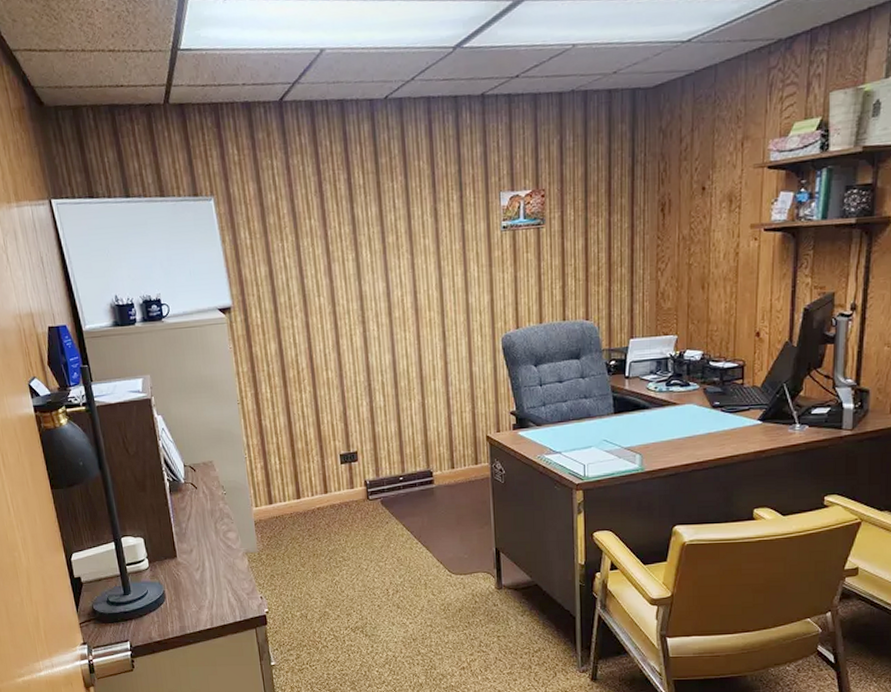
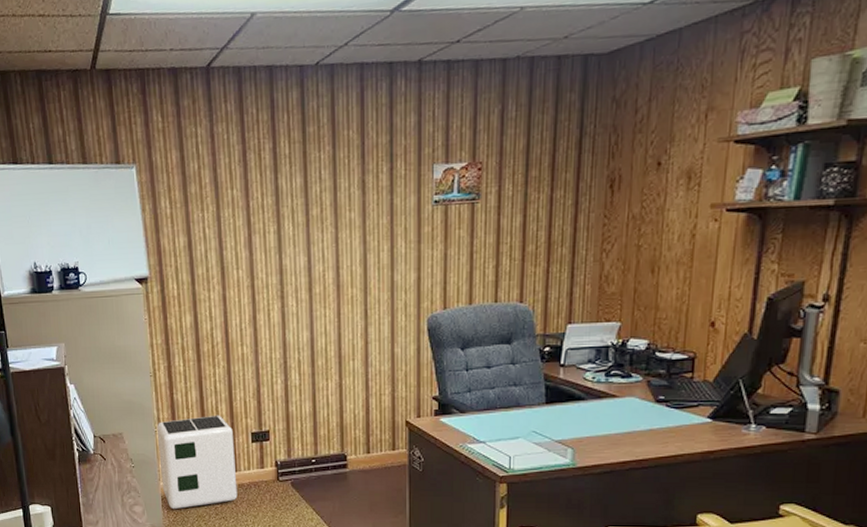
air purifier: none [246,438,330,533] -> present [156,415,238,509]

